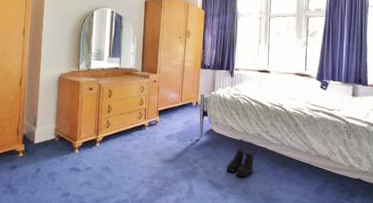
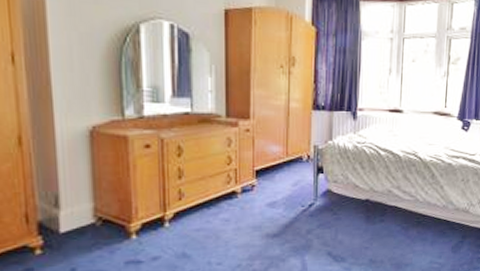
boots: present [227,149,254,177] -> none [349,210,383,244]

